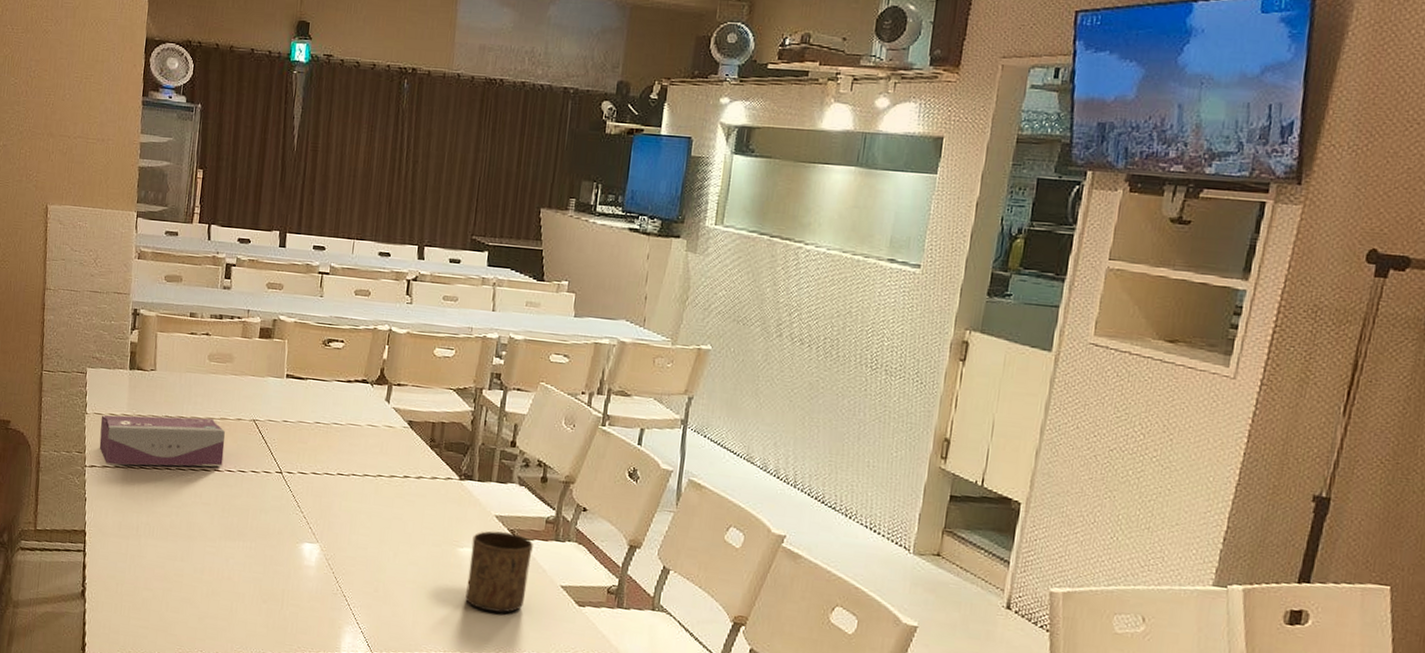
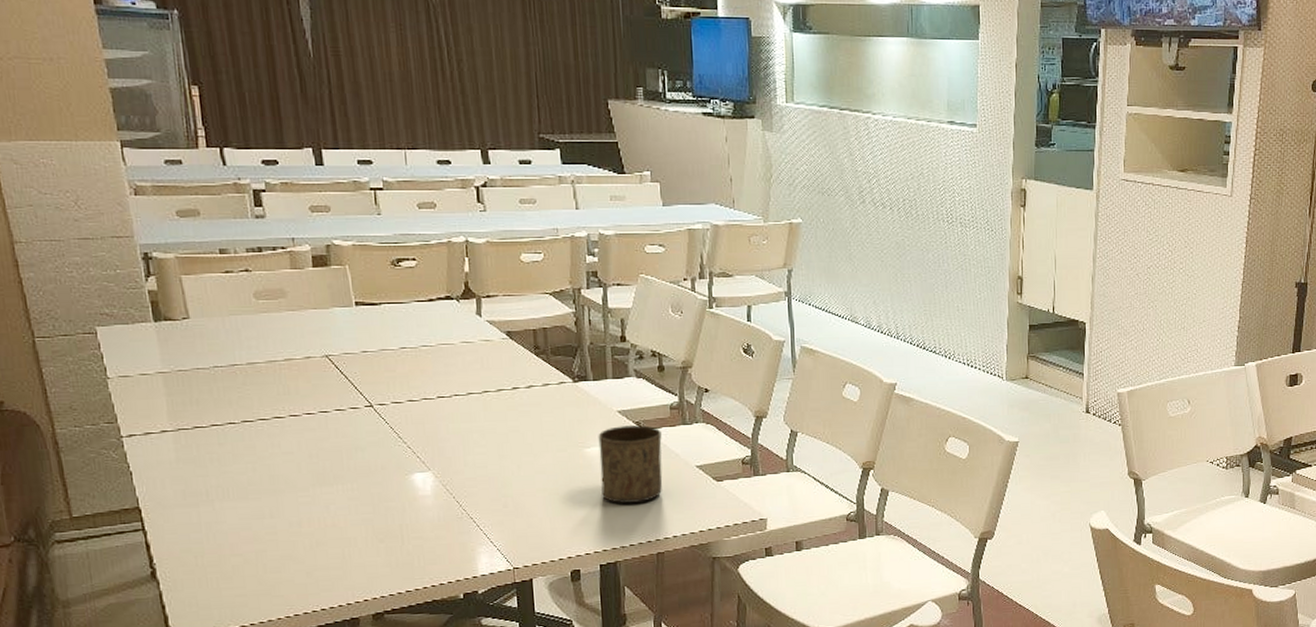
tissue box: present [99,414,225,467] -> none [129,362,299,431]

